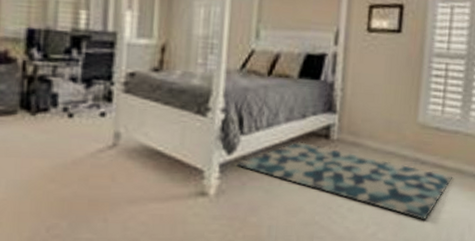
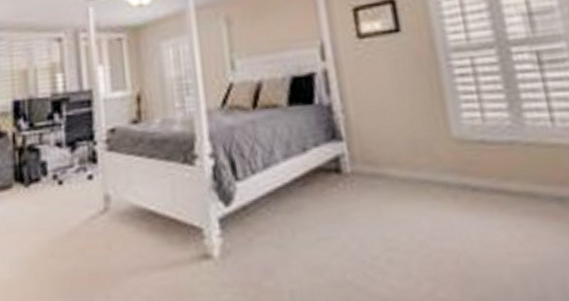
rug: present [236,142,452,220] -> none [237,181,524,269]

